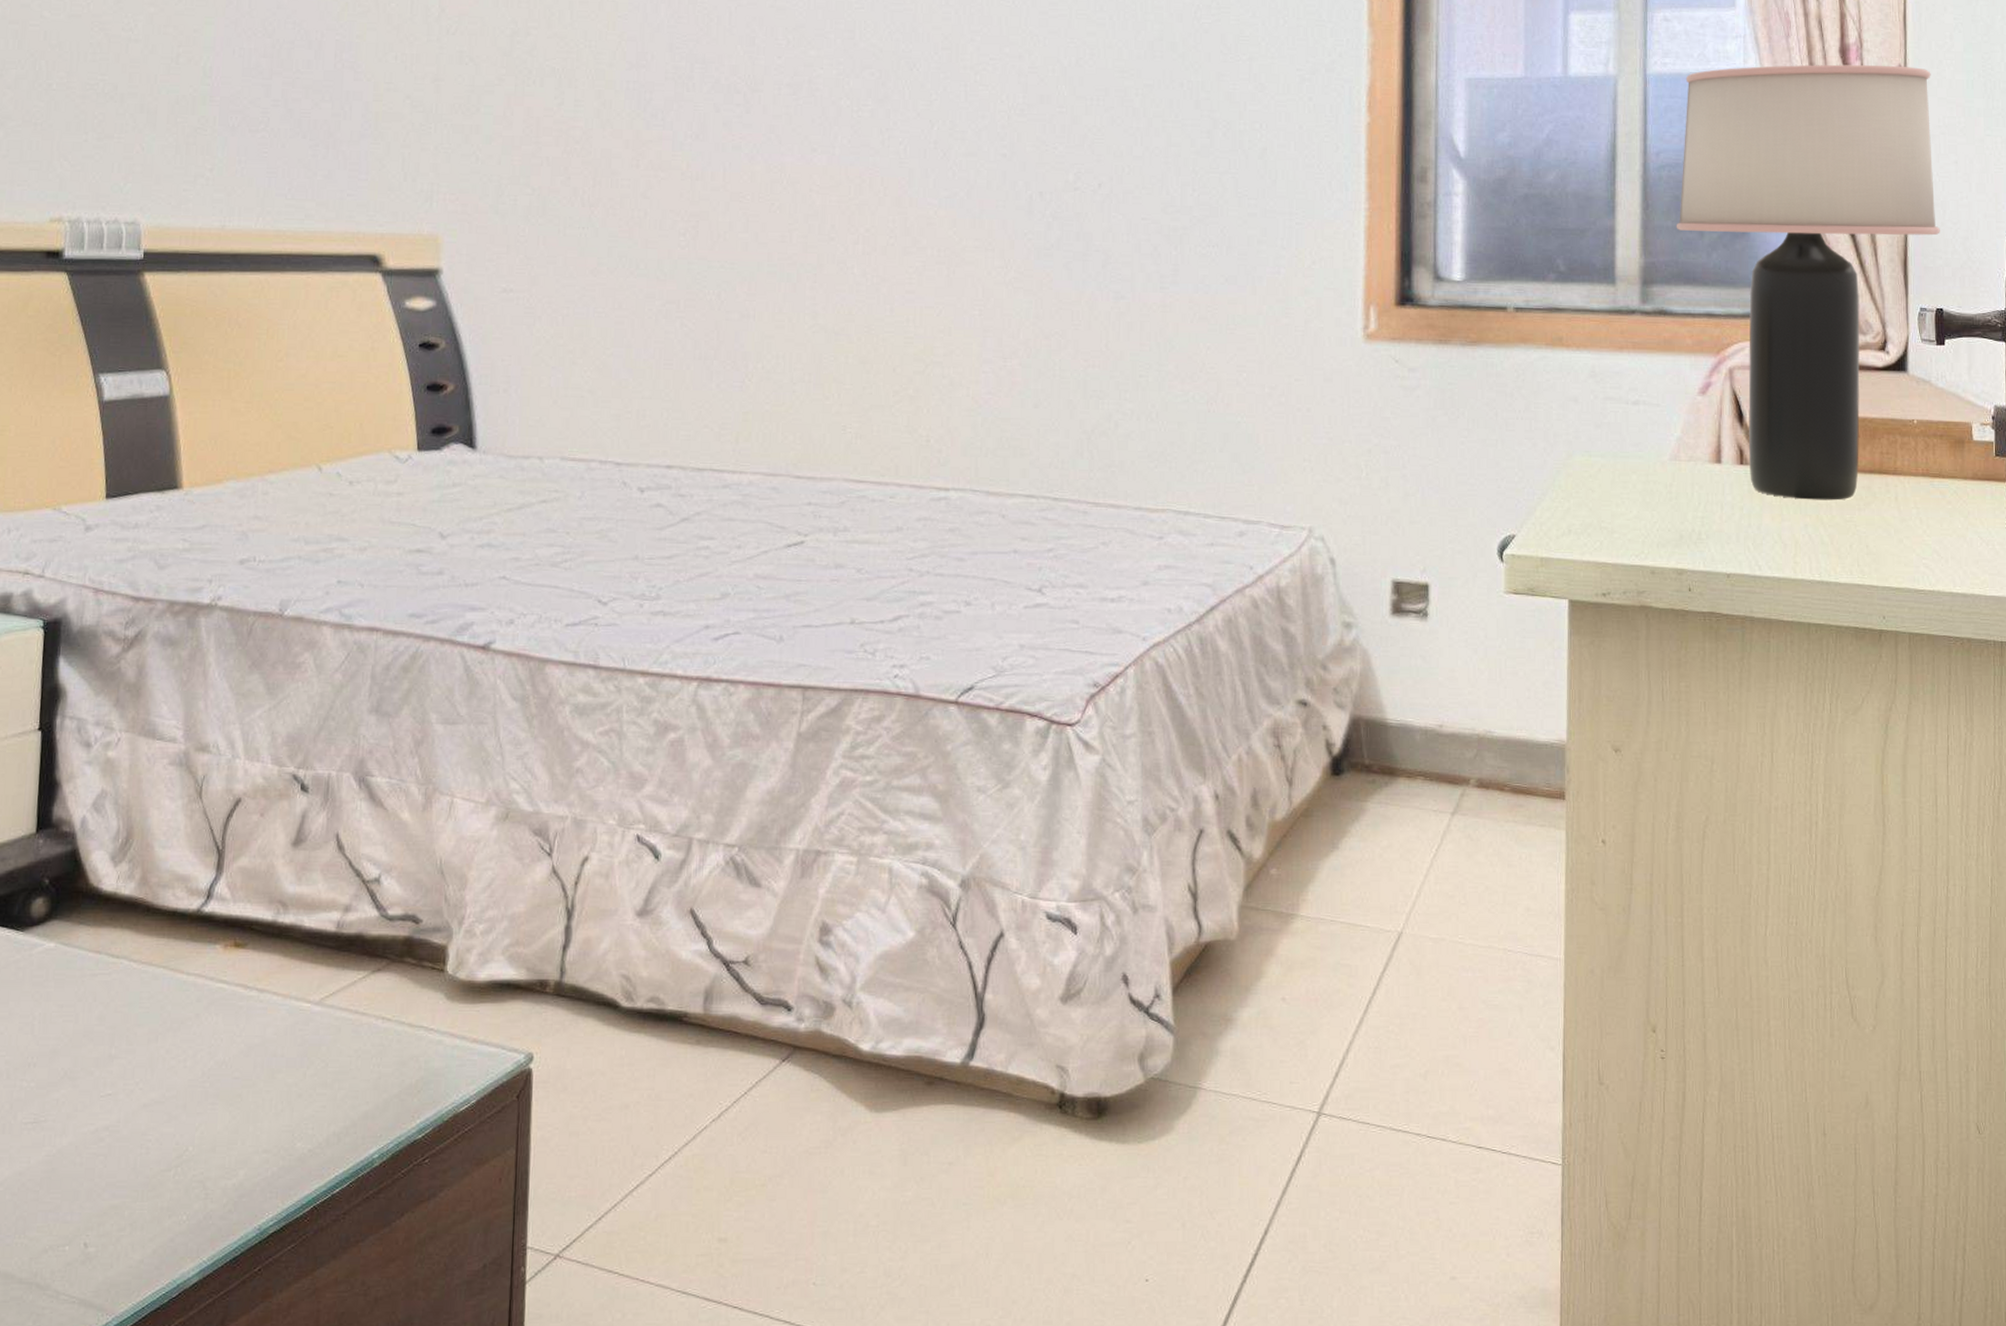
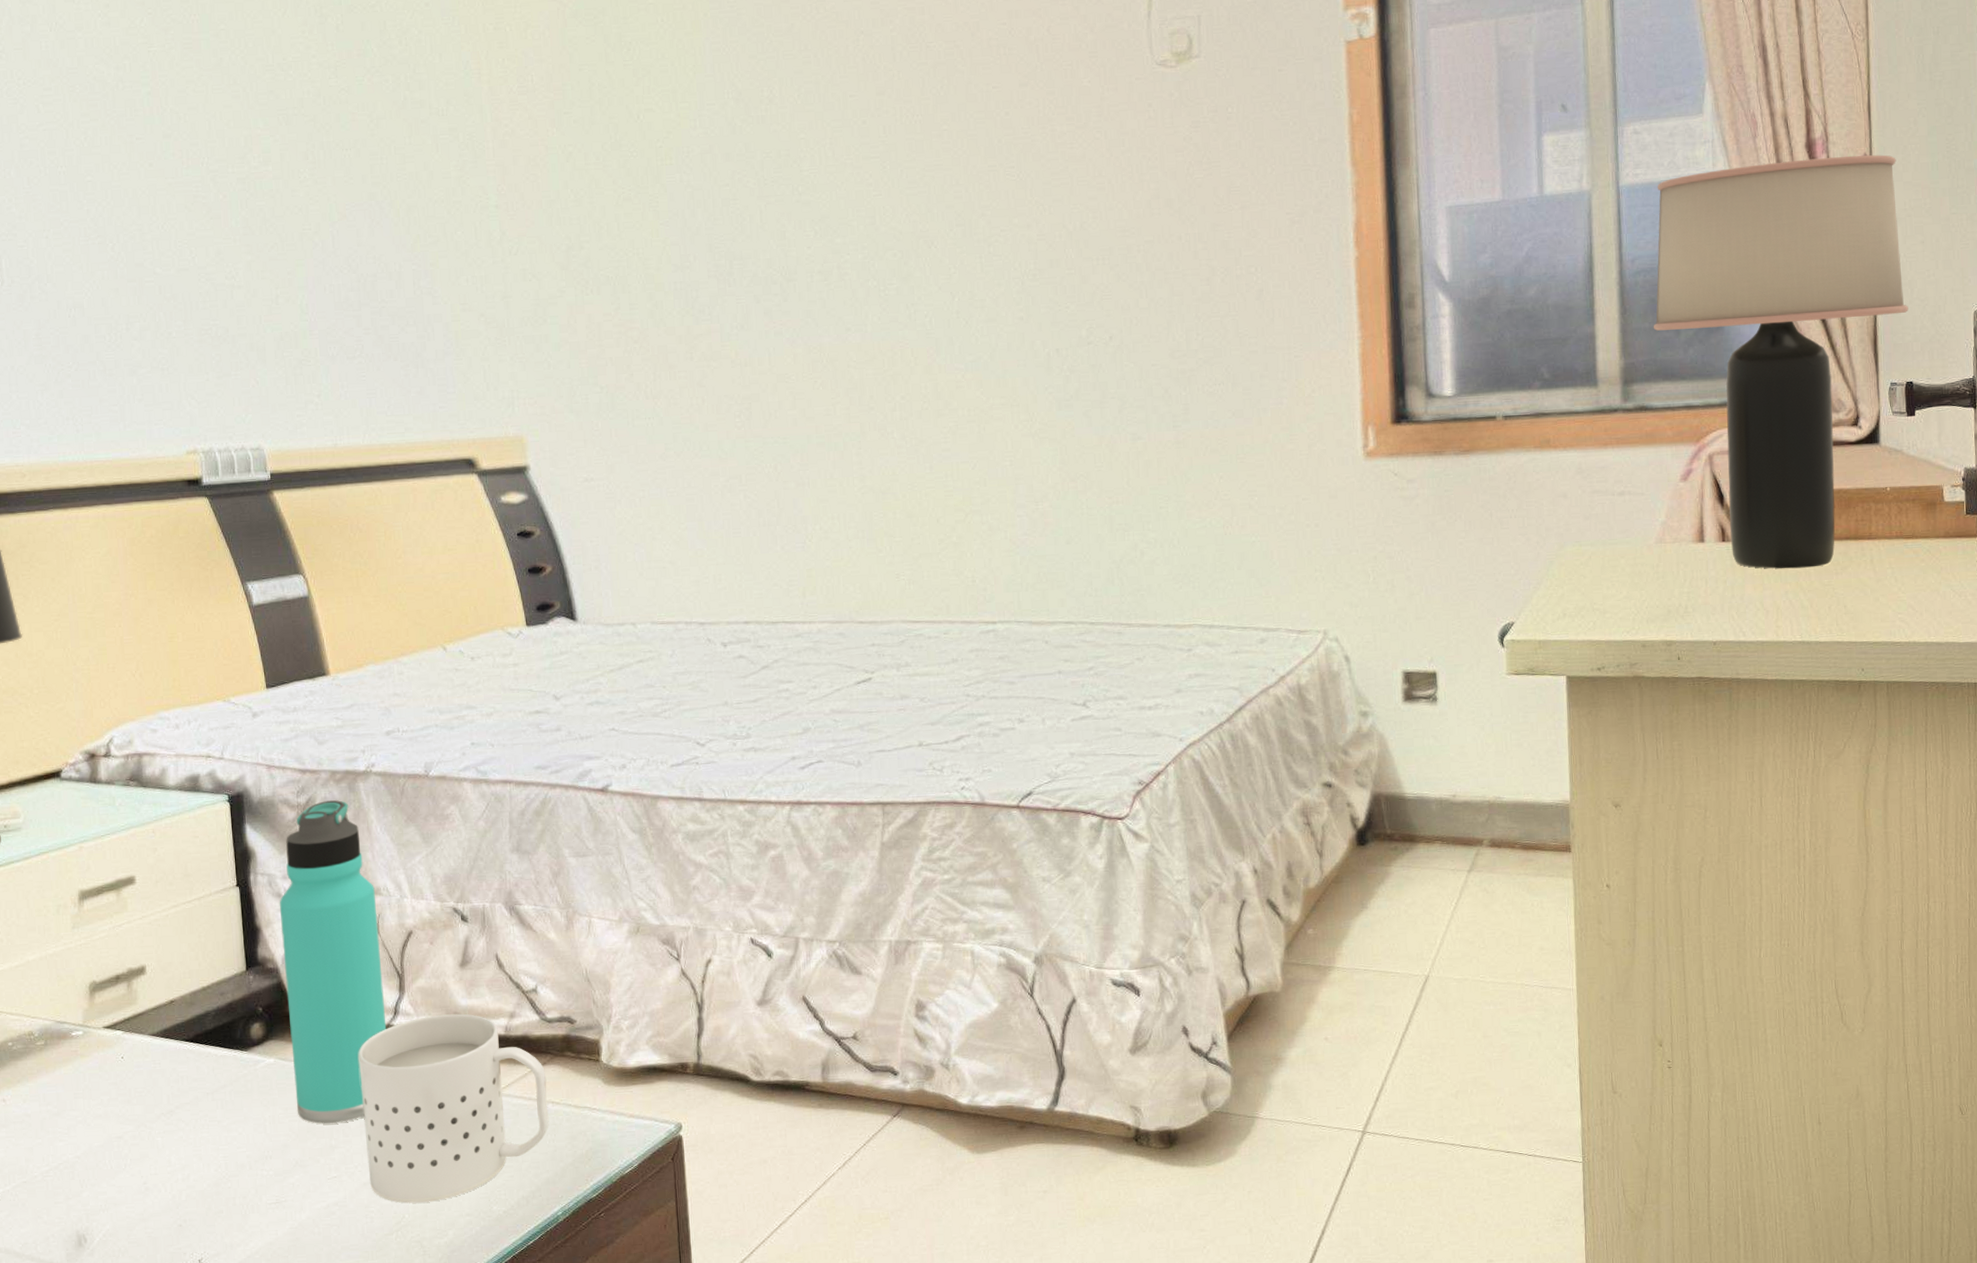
thermos bottle: none [75,636,203,1027] -> present [279,800,387,1124]
mug: none [151,902,379,1133] -> present [357,1013,549,1204]

